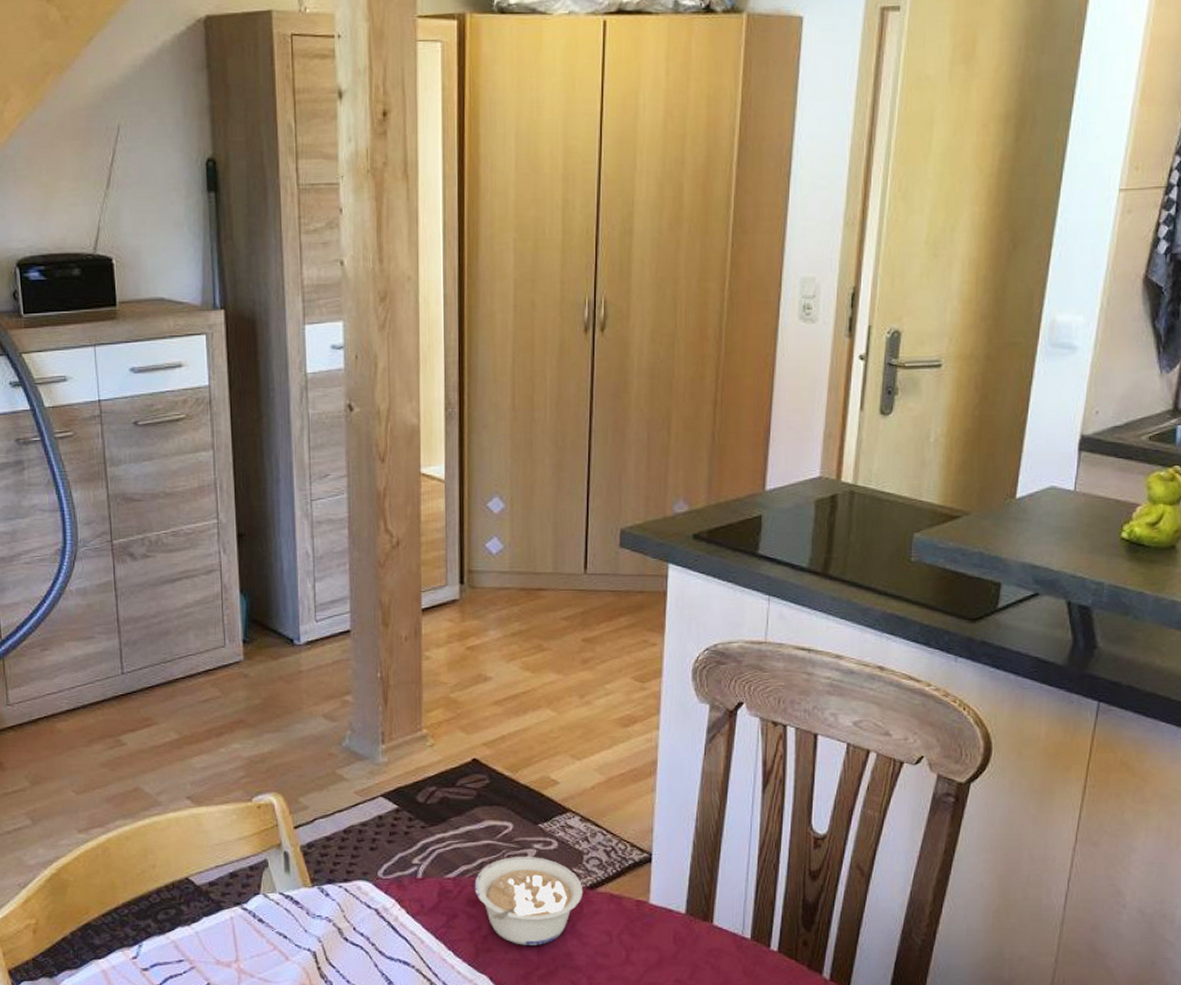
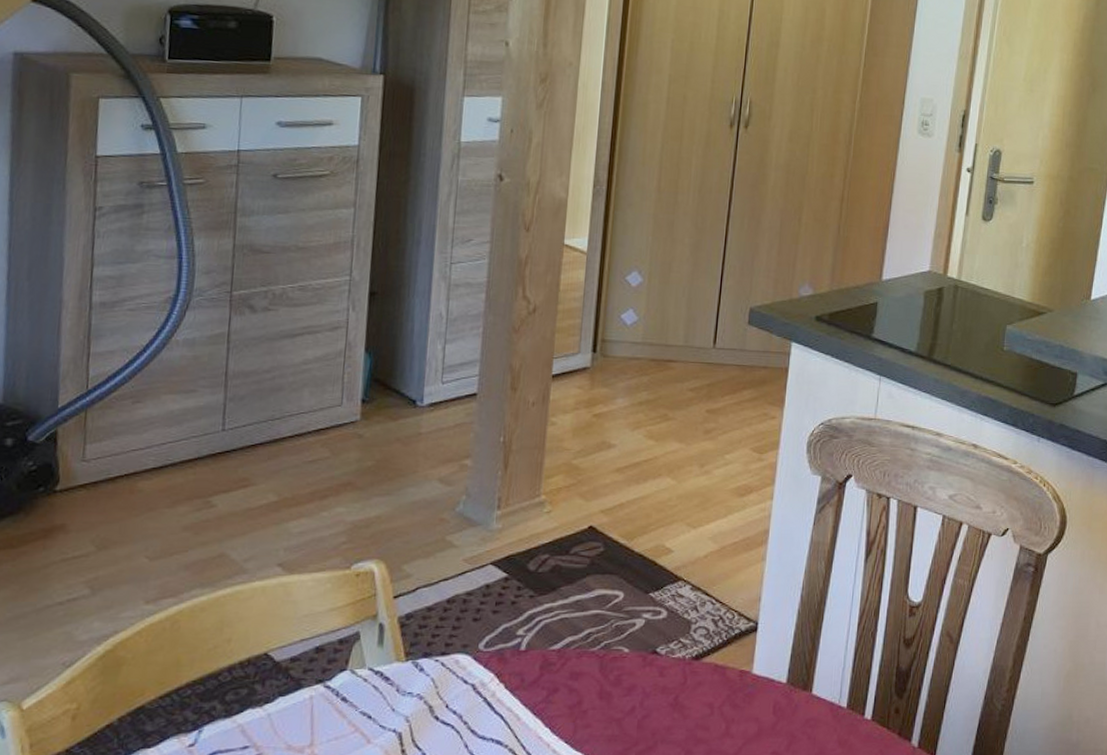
legume: present [474,856,583,945] -> none [578,626,689,720]

